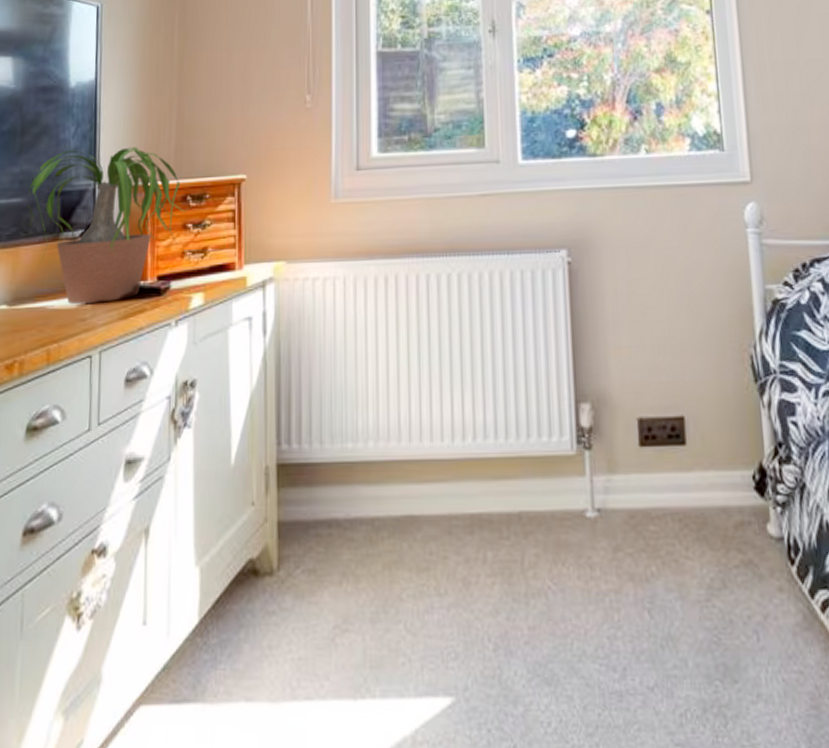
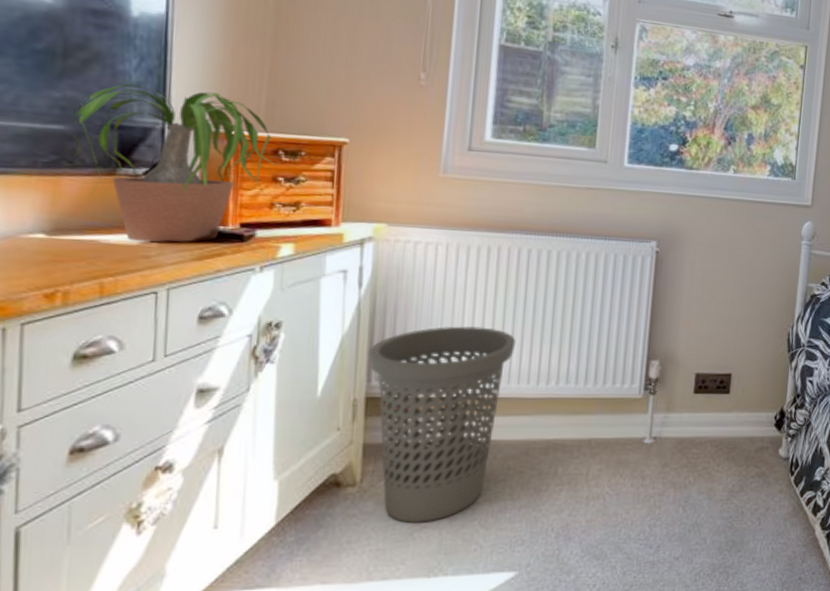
laundry basket: none [276,371,424,625] -> present [367,325,516,524]

